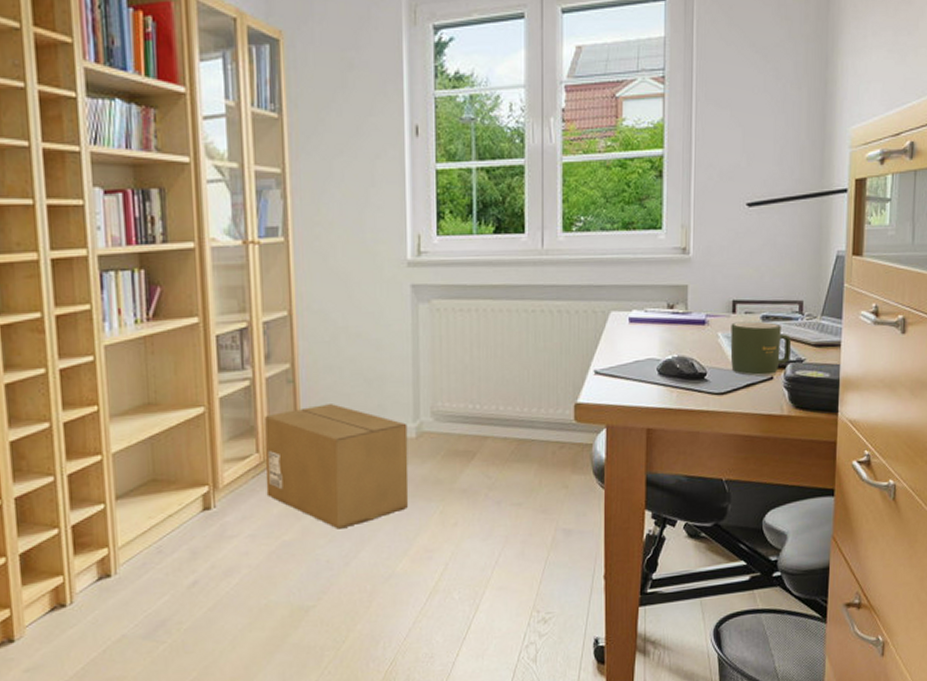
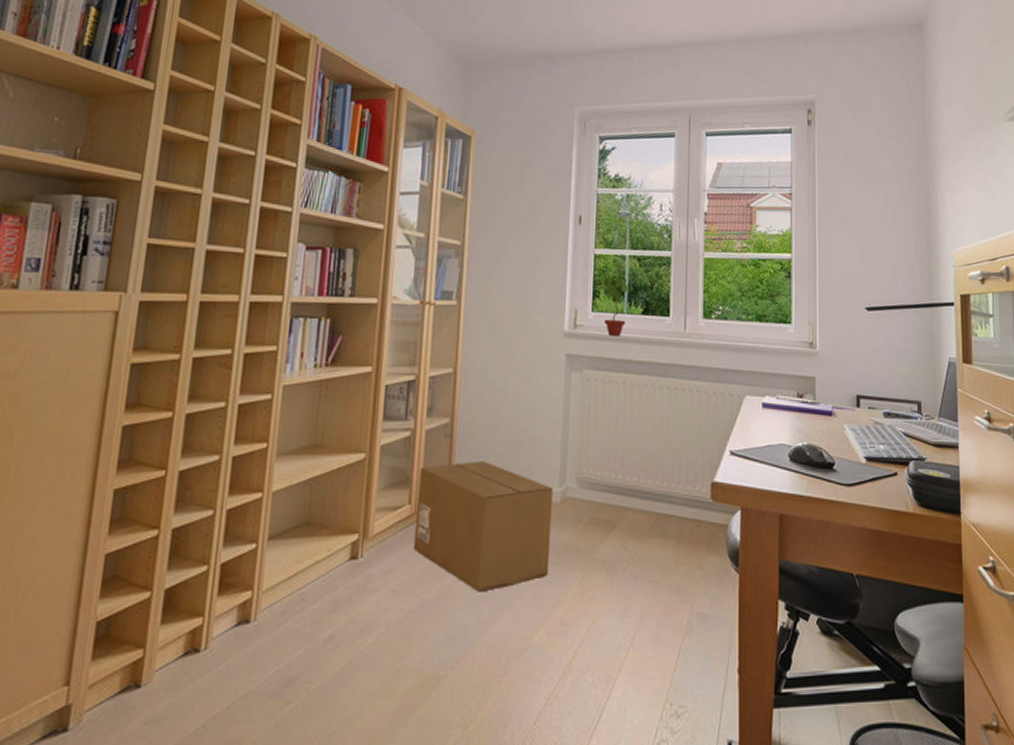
potted plant: none [448,191,477,261] -> present [603,275,629,337]
mug: present [730,321,791,377] -> none [856,416,912,472]

